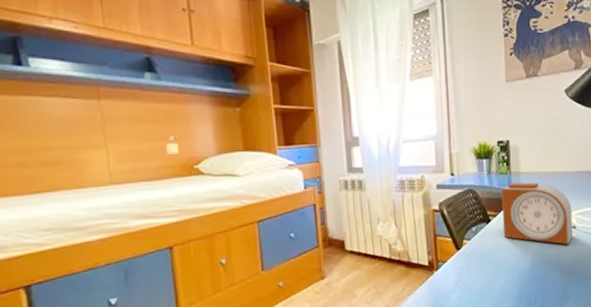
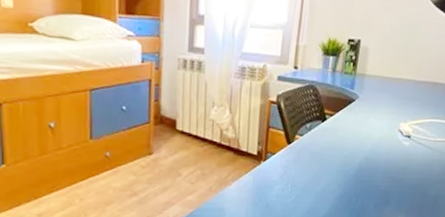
alarm clock: present [501,182,573,244] -> none [336,84,411,152]

